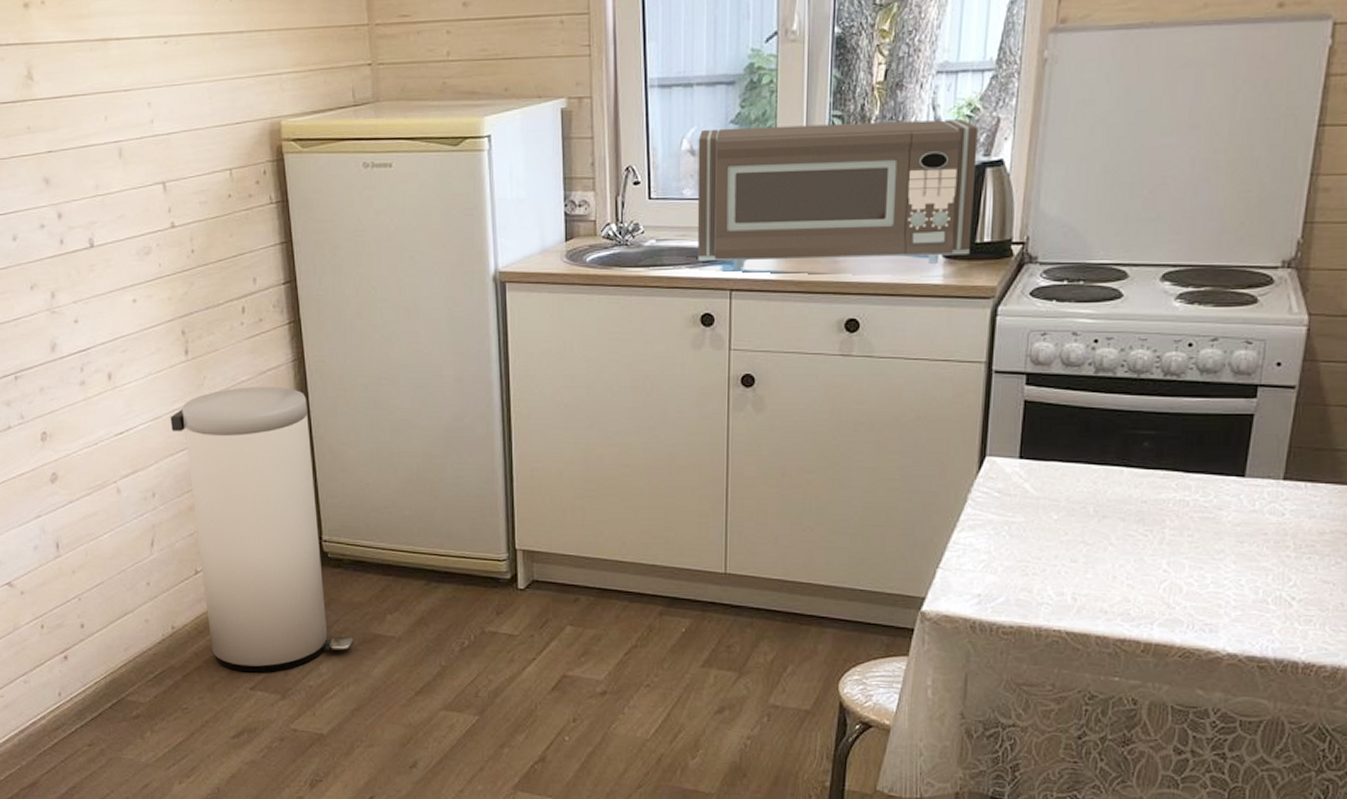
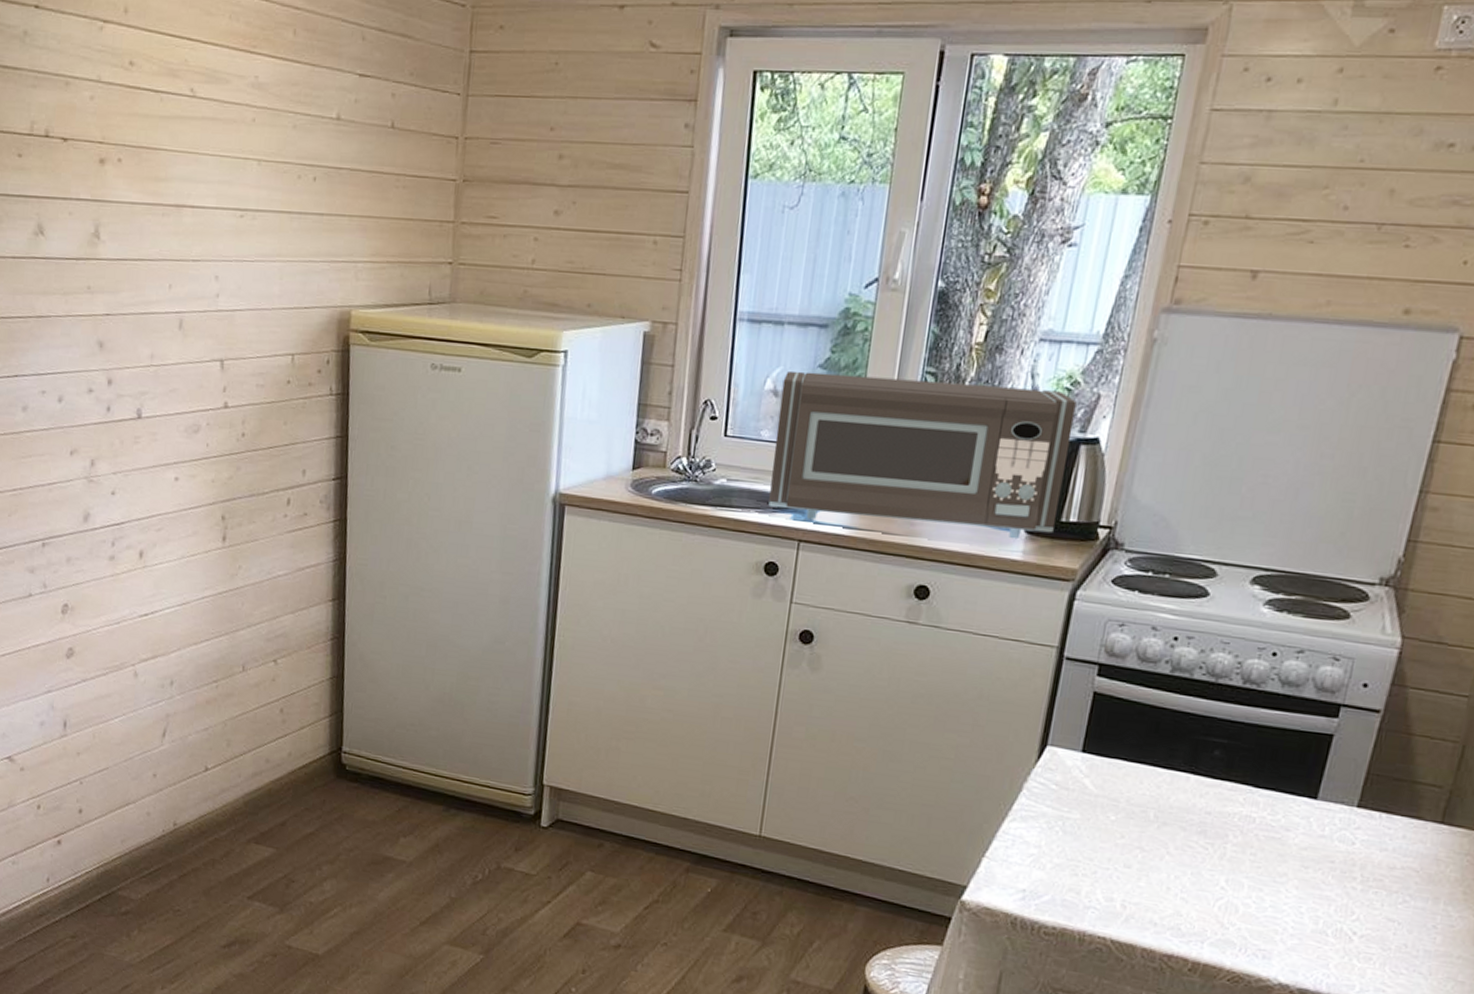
pedal bin: present [170,386,355,673] -> none [198,582,363,884]

